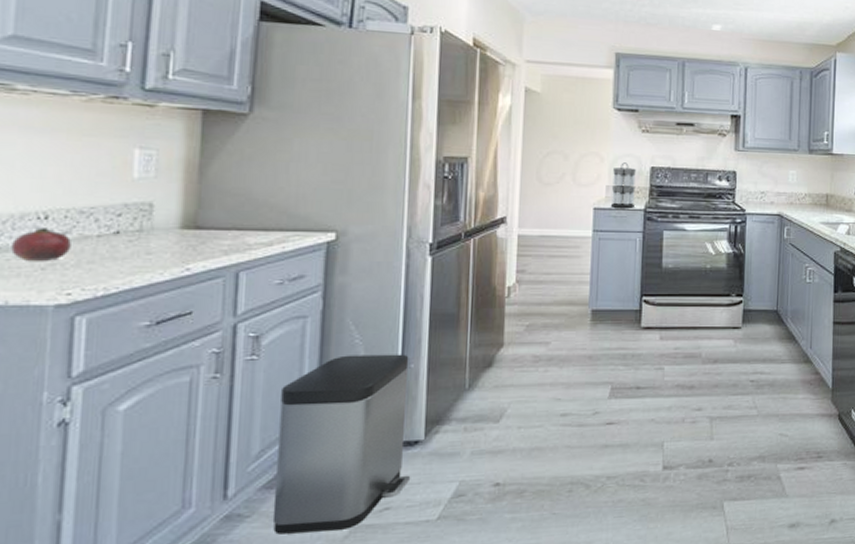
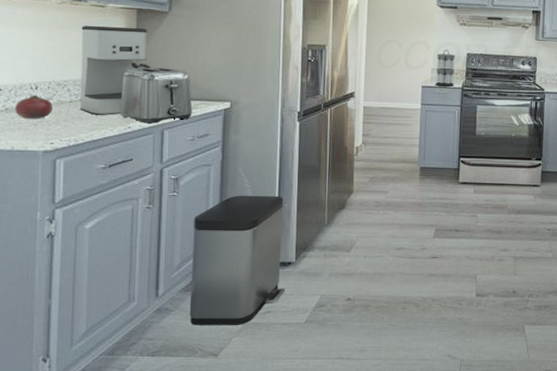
coffee maker: none [112,131,222,253] -> present [79,25,151,115]
toaster: none [173,187,282,265] -> present [119,67,193,125]

